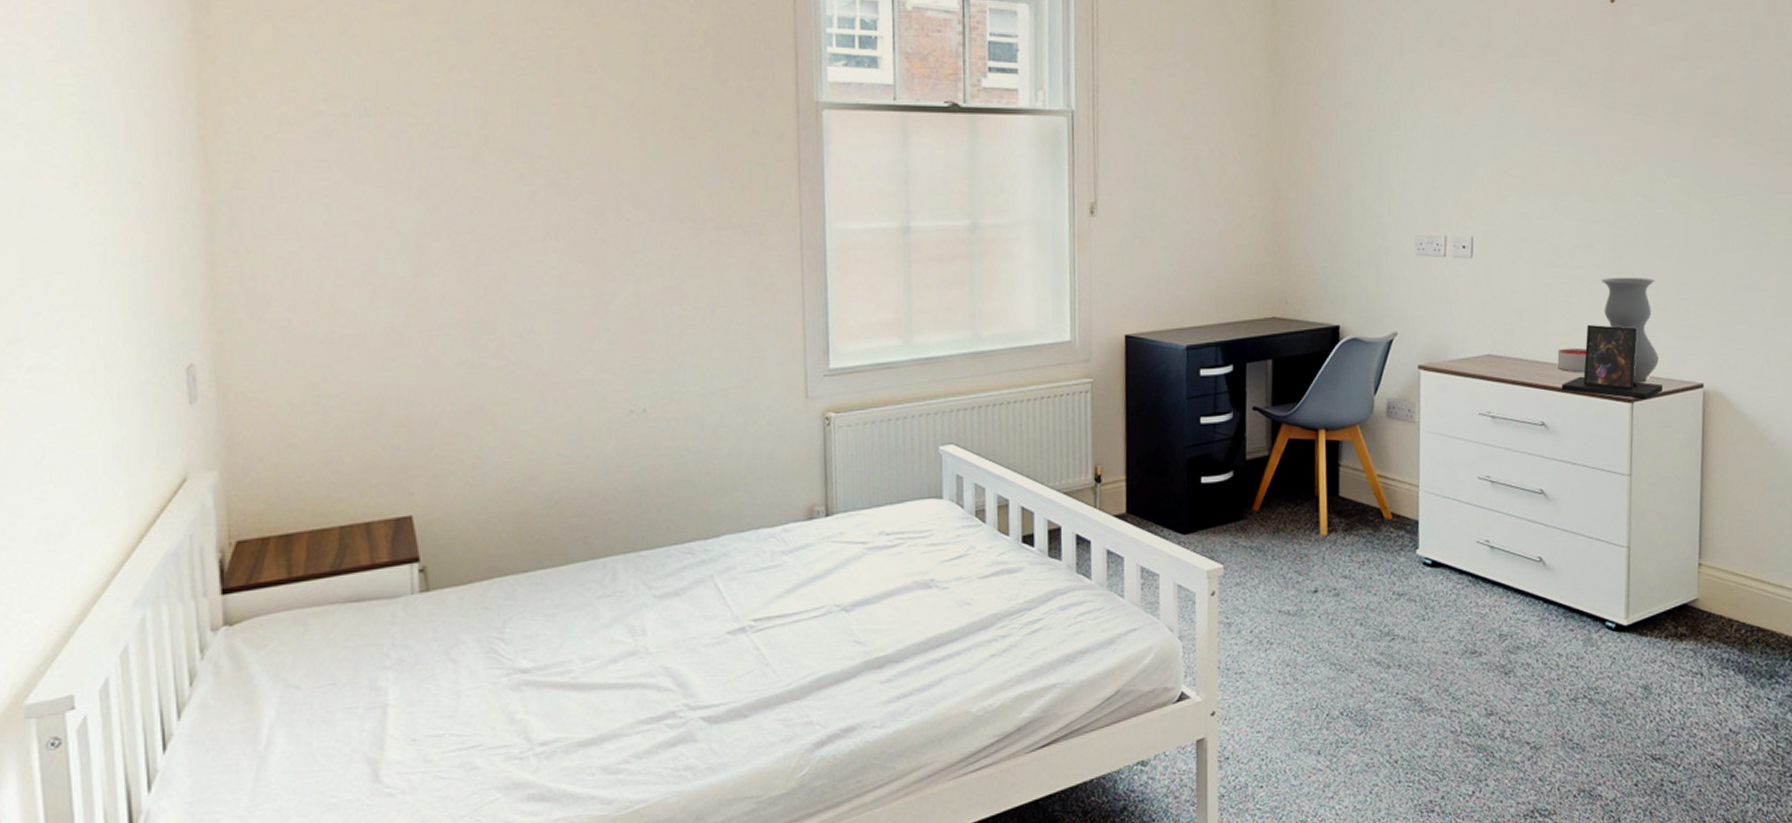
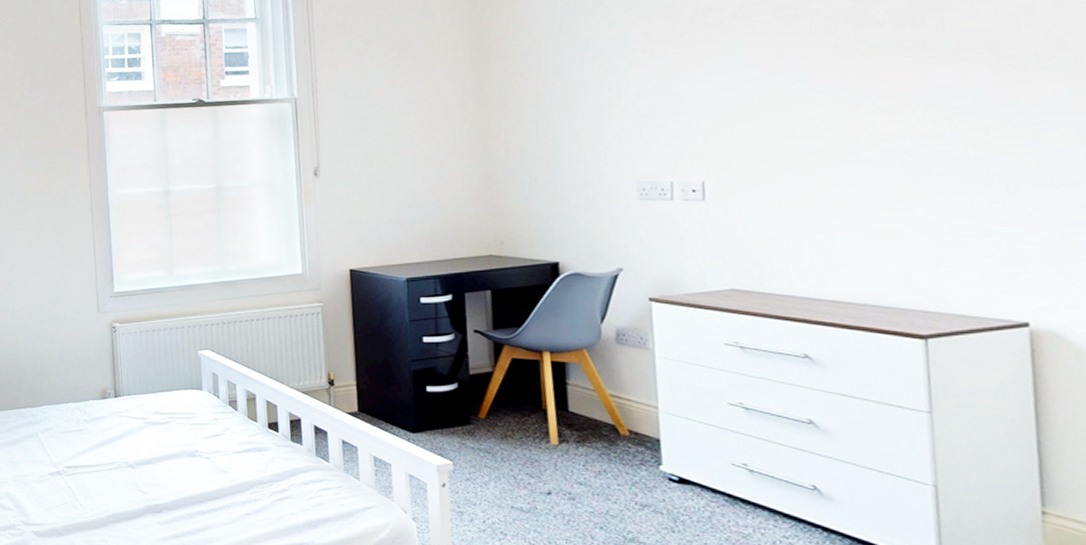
candle: present [1557,347,1587,373] -> none [818,283,859,308]
photo frame: present [1561,324,1663,400] -> none [826,261,969,337]
vase: present [1601,277,1659,383] -> none [871,214,960,320]

